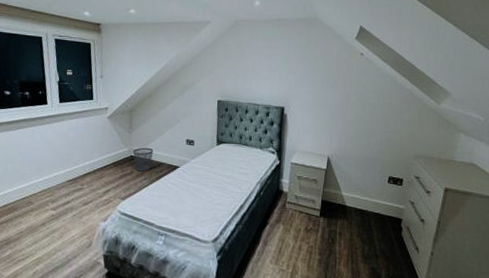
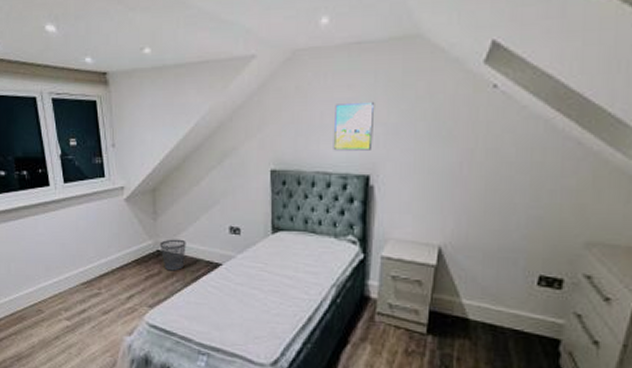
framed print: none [260,58,289,91] -> present [333,101,375,151]

